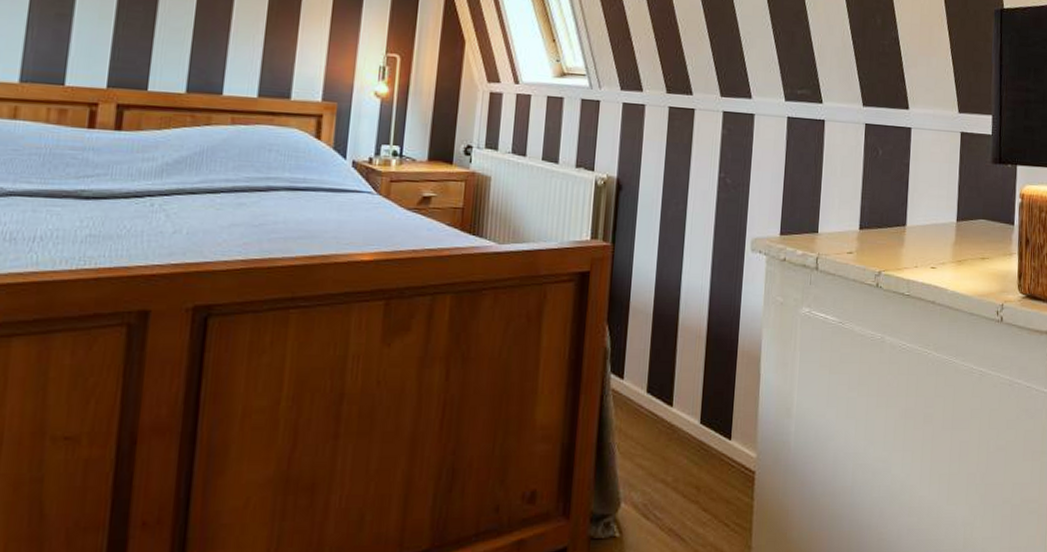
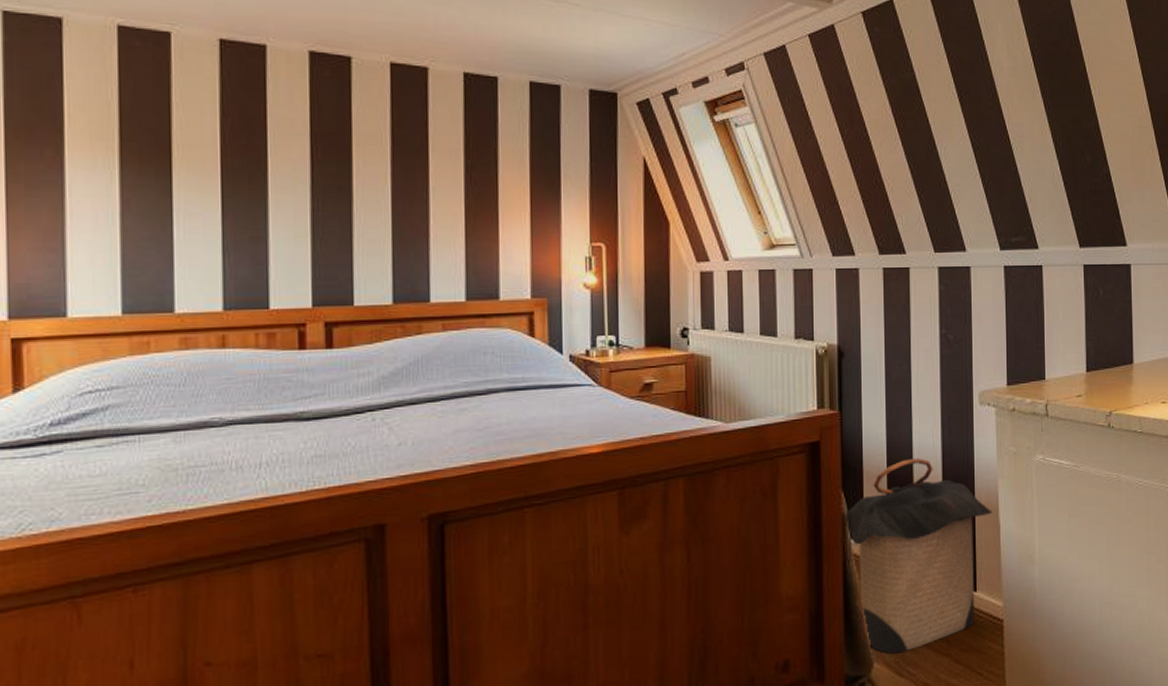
laundry hamper: none [606,298,754,495] -> present [844,458,992,655]

